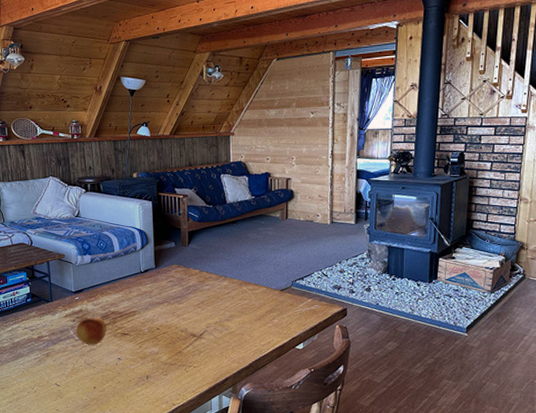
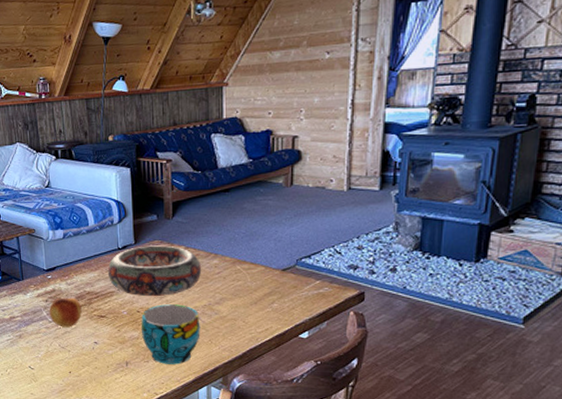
decorative bowl: none [130,269,214,315] -> present [107,245,202,297]
cup: none [161,322,213,376] -> present [141,304,200,365]

